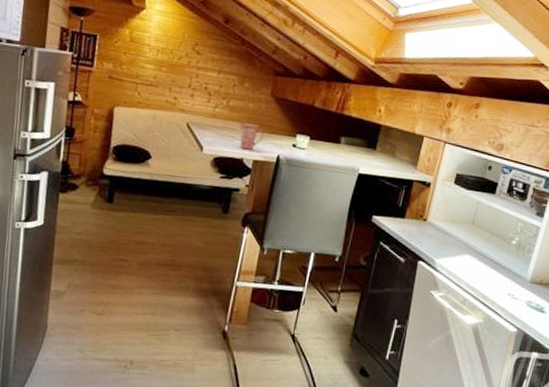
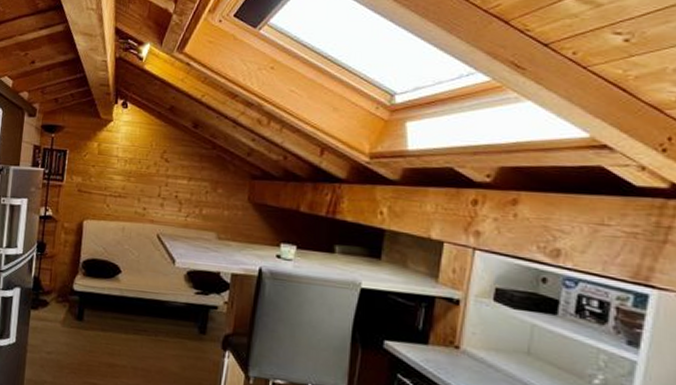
mug: present [240,123,264,150] -> none [216,233,243,262]

